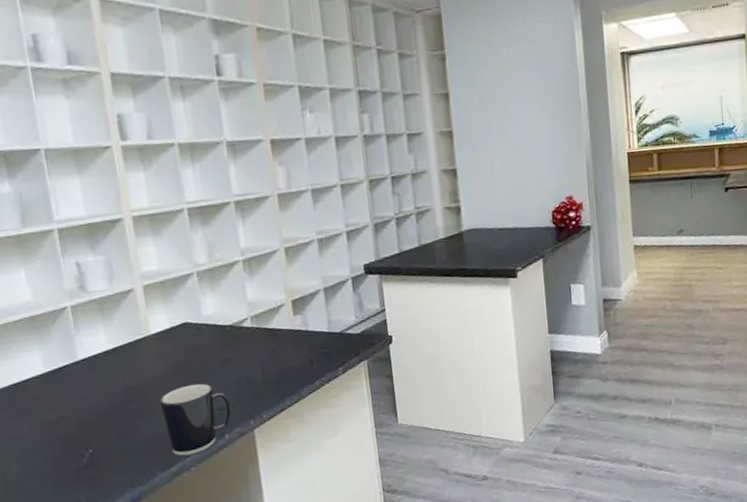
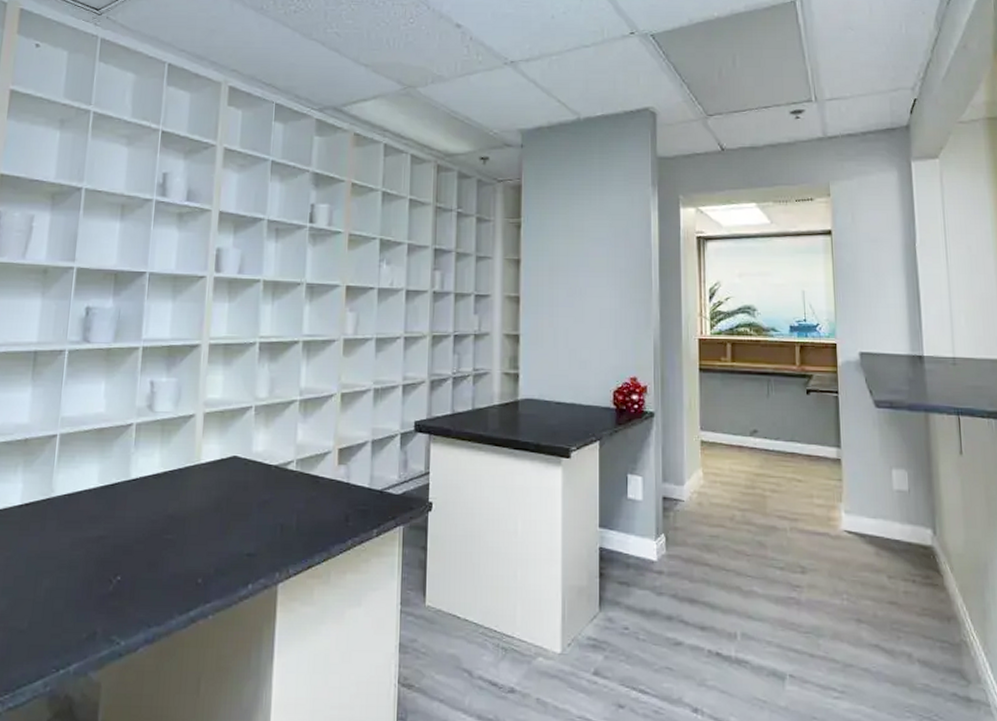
mug: present [159,383,232,456] -> none [193,522,261,601]

